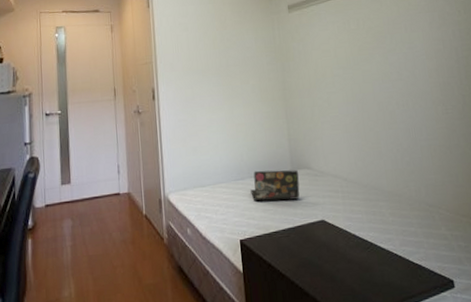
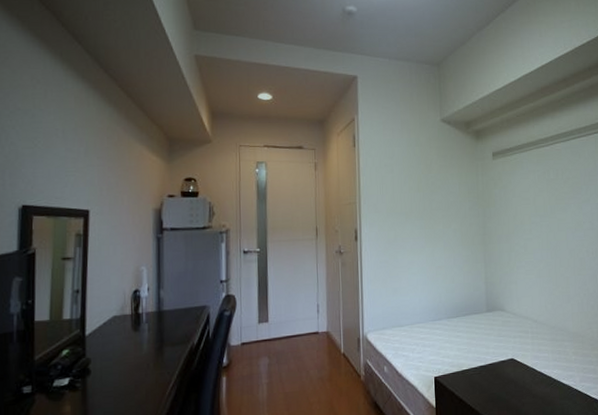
laptop: present [250,170,300,202] -> none [447,311,493,341]

